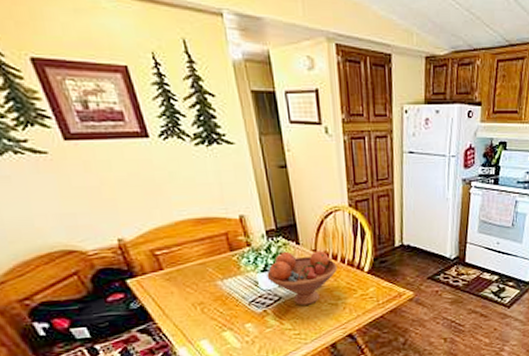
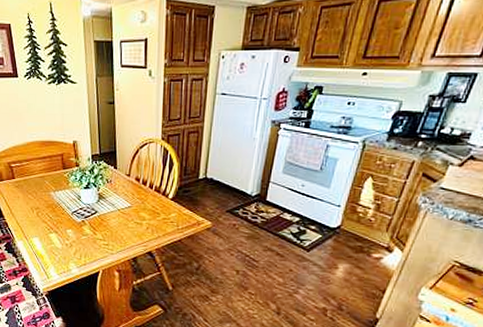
fruit bowl: present [267,250,337,306] -> none [88,173,146,221]

